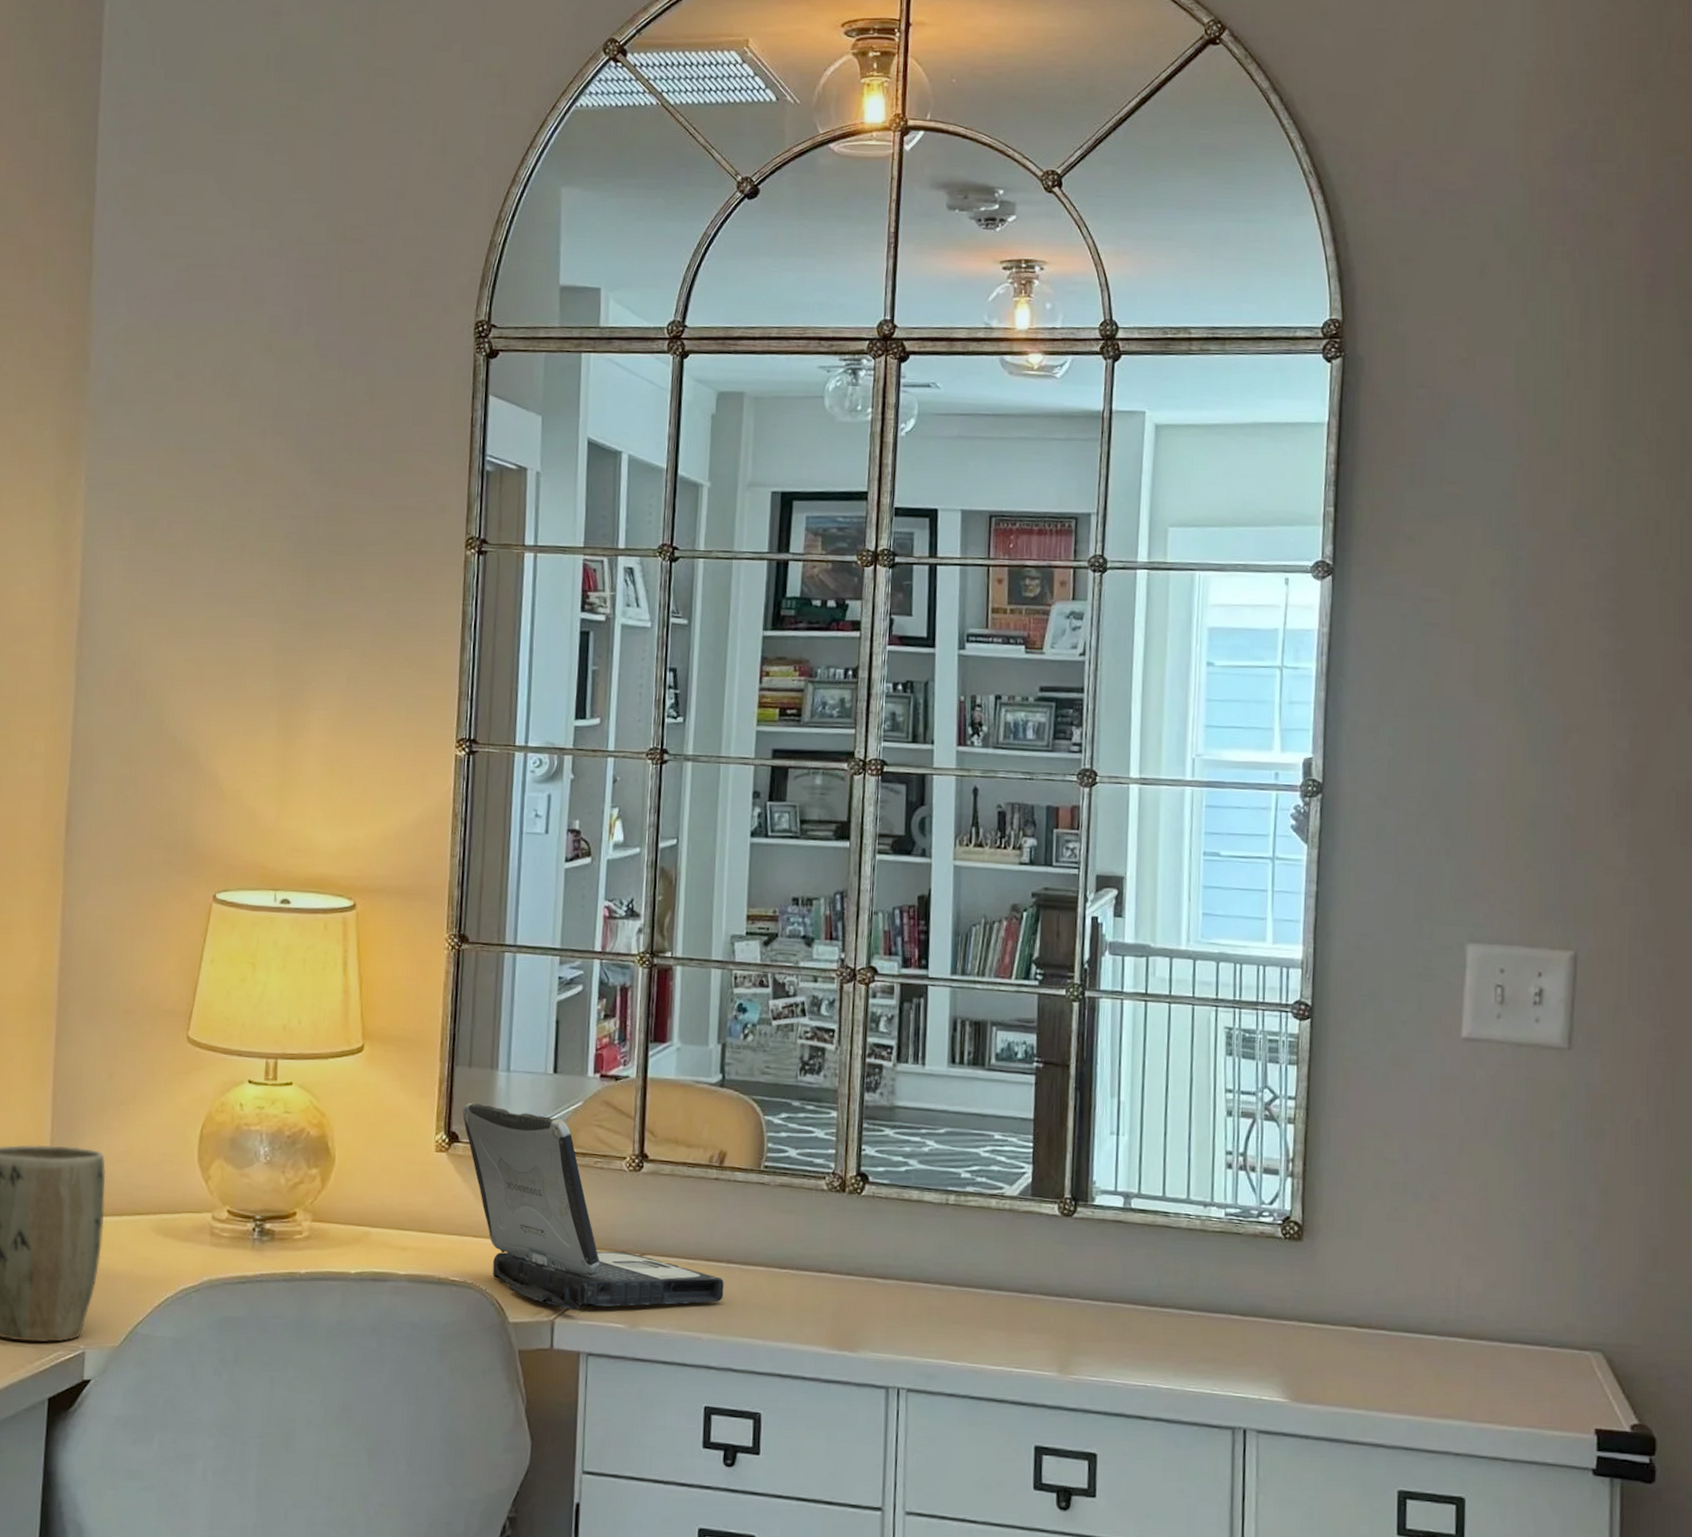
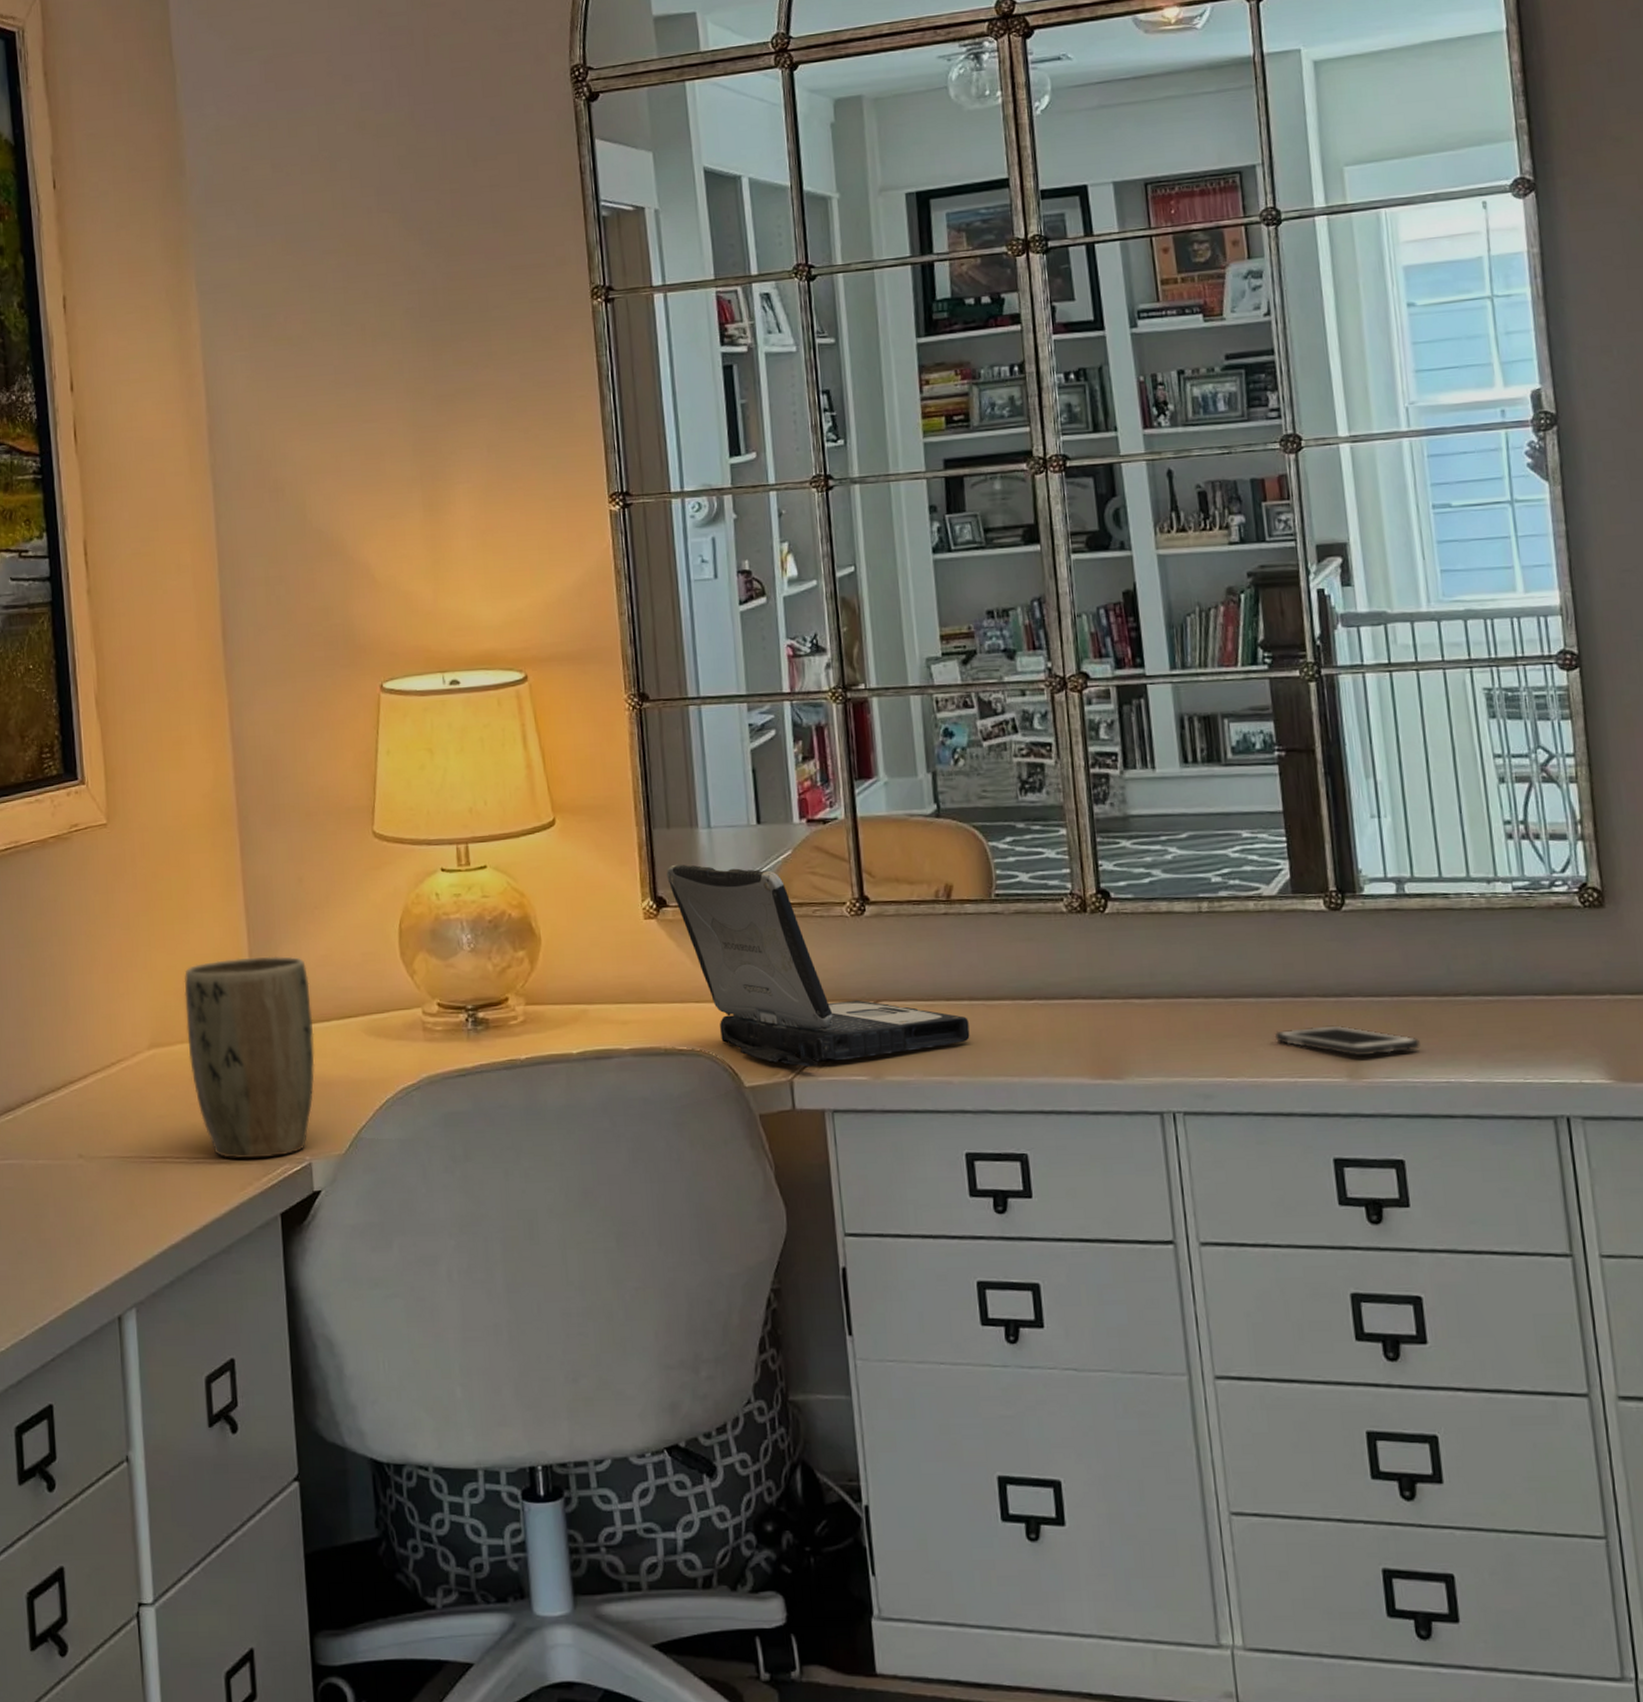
cell phone: none [997,1322,1125,1354] -> present [1274,1025,1420,1056]

